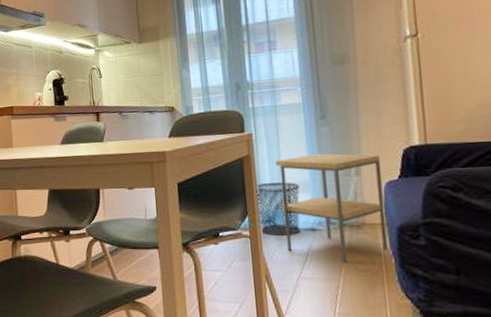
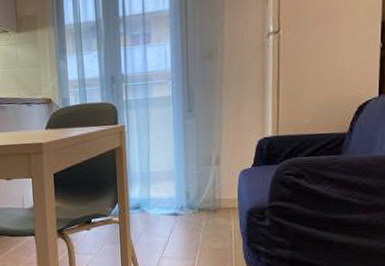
waste bin: present [255,182,301,236] -> none [126,171,166,221]
side table: present [275,153,389,263] -> none [144,144,238,243]

